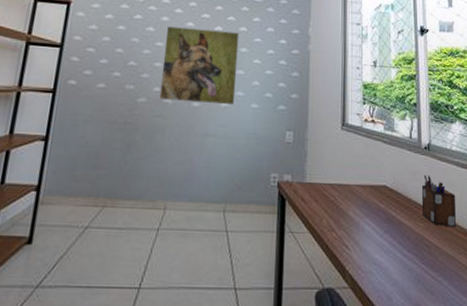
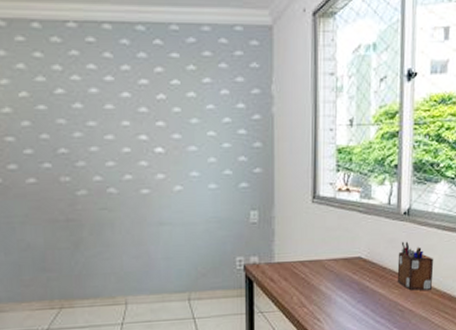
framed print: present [159,26,240,106] -> none [97,99,189,189]

